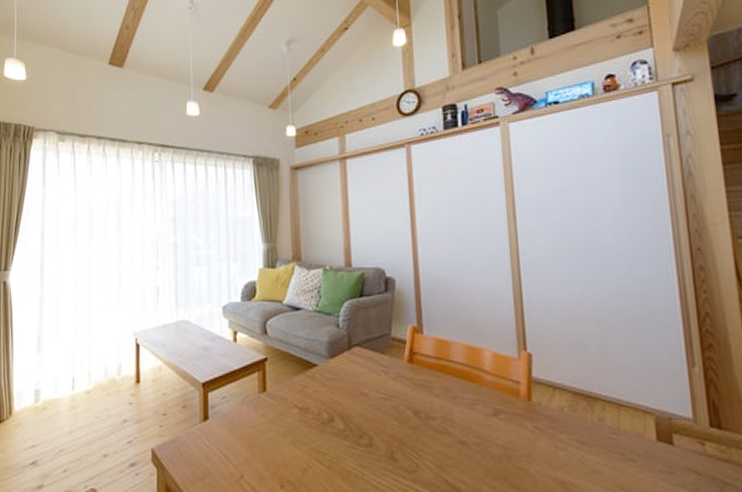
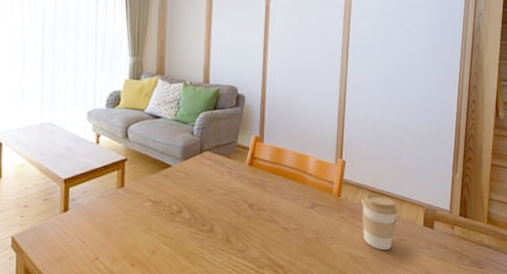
coffee cup: none [561,396,617,474] -> present [361,194,399,250]

